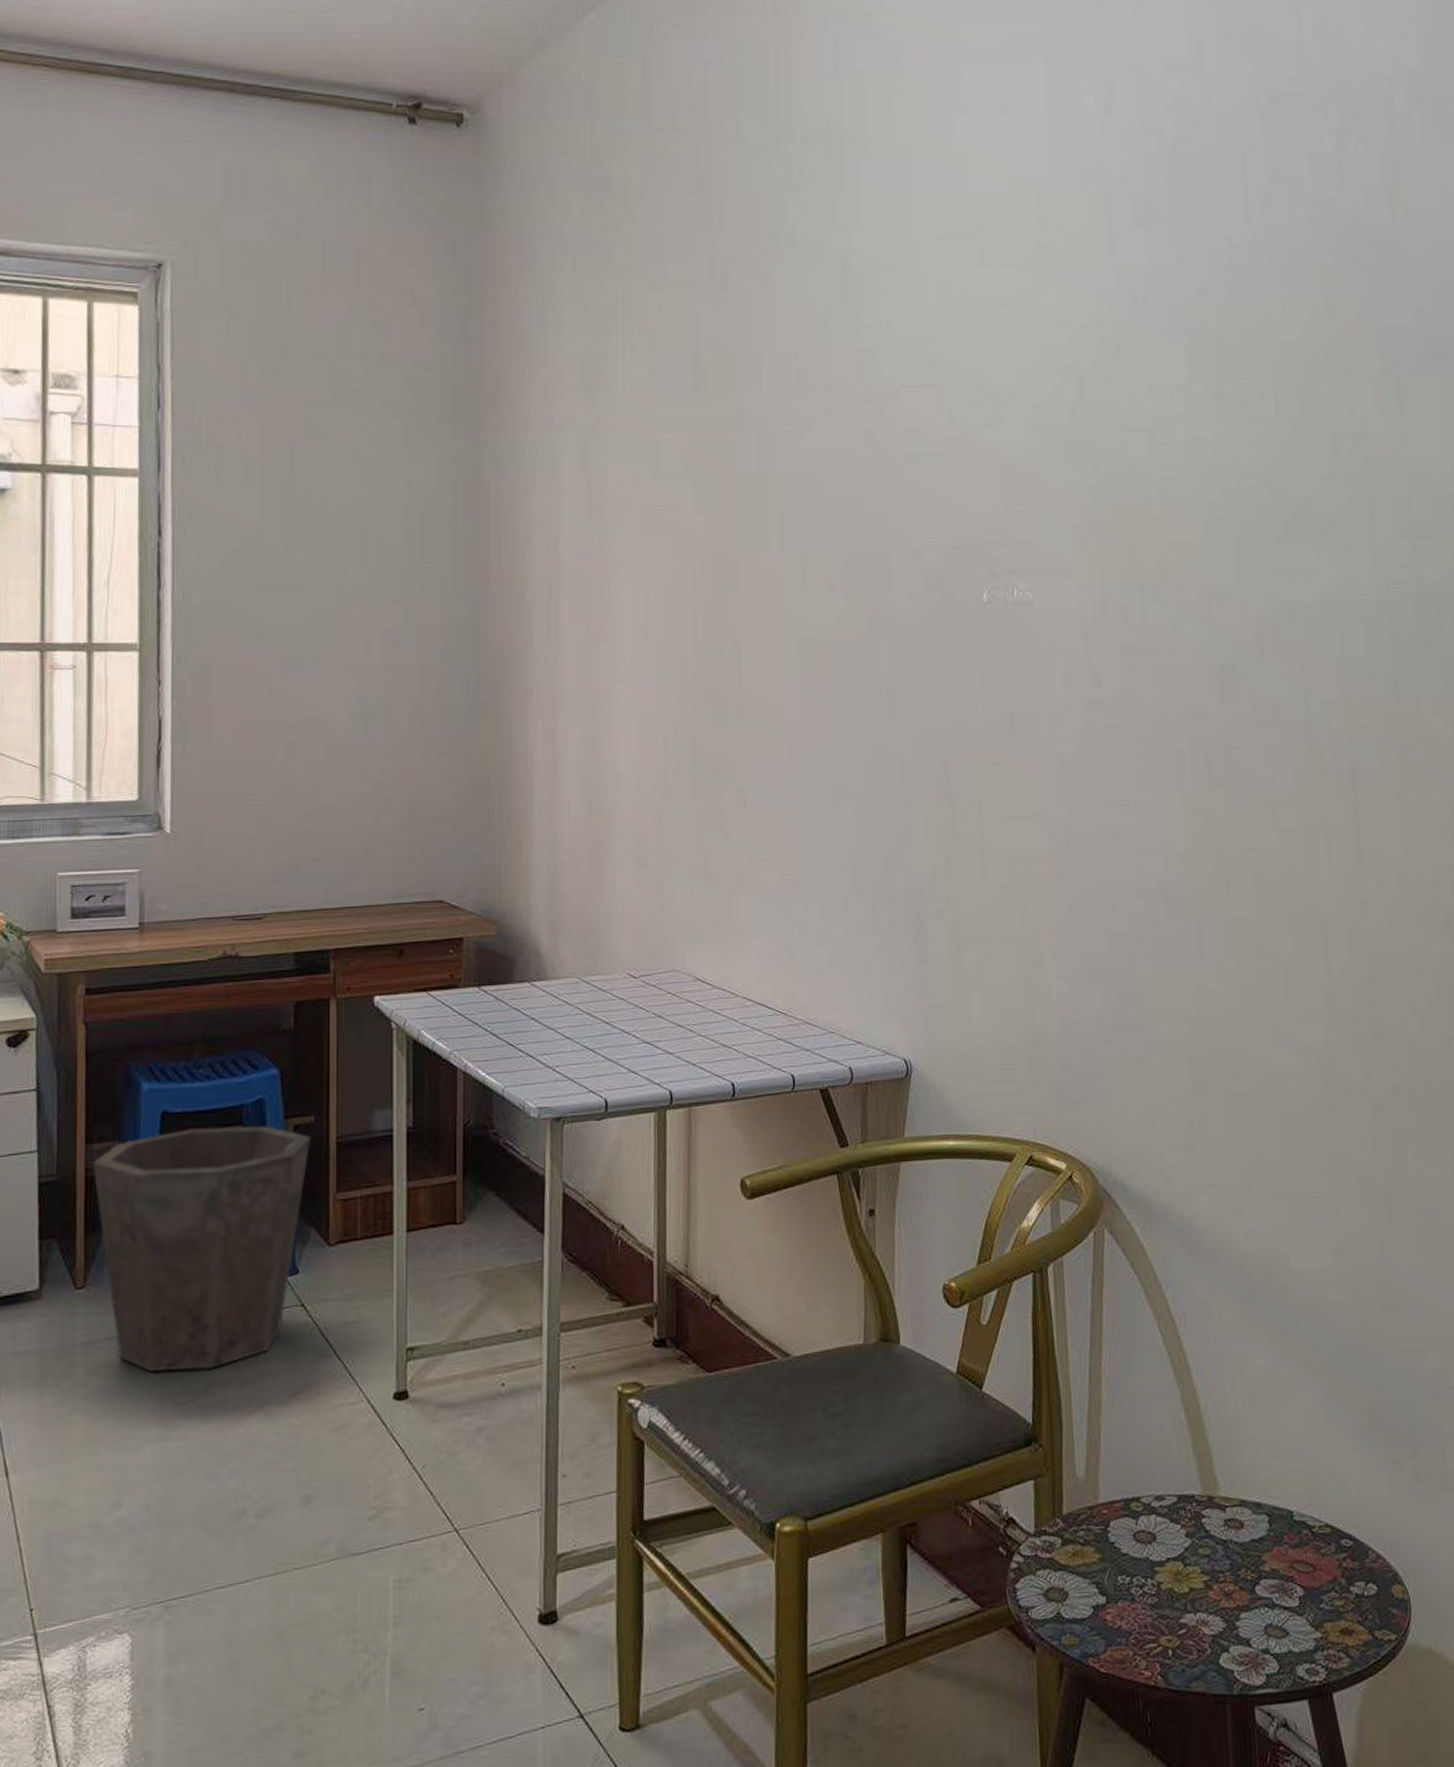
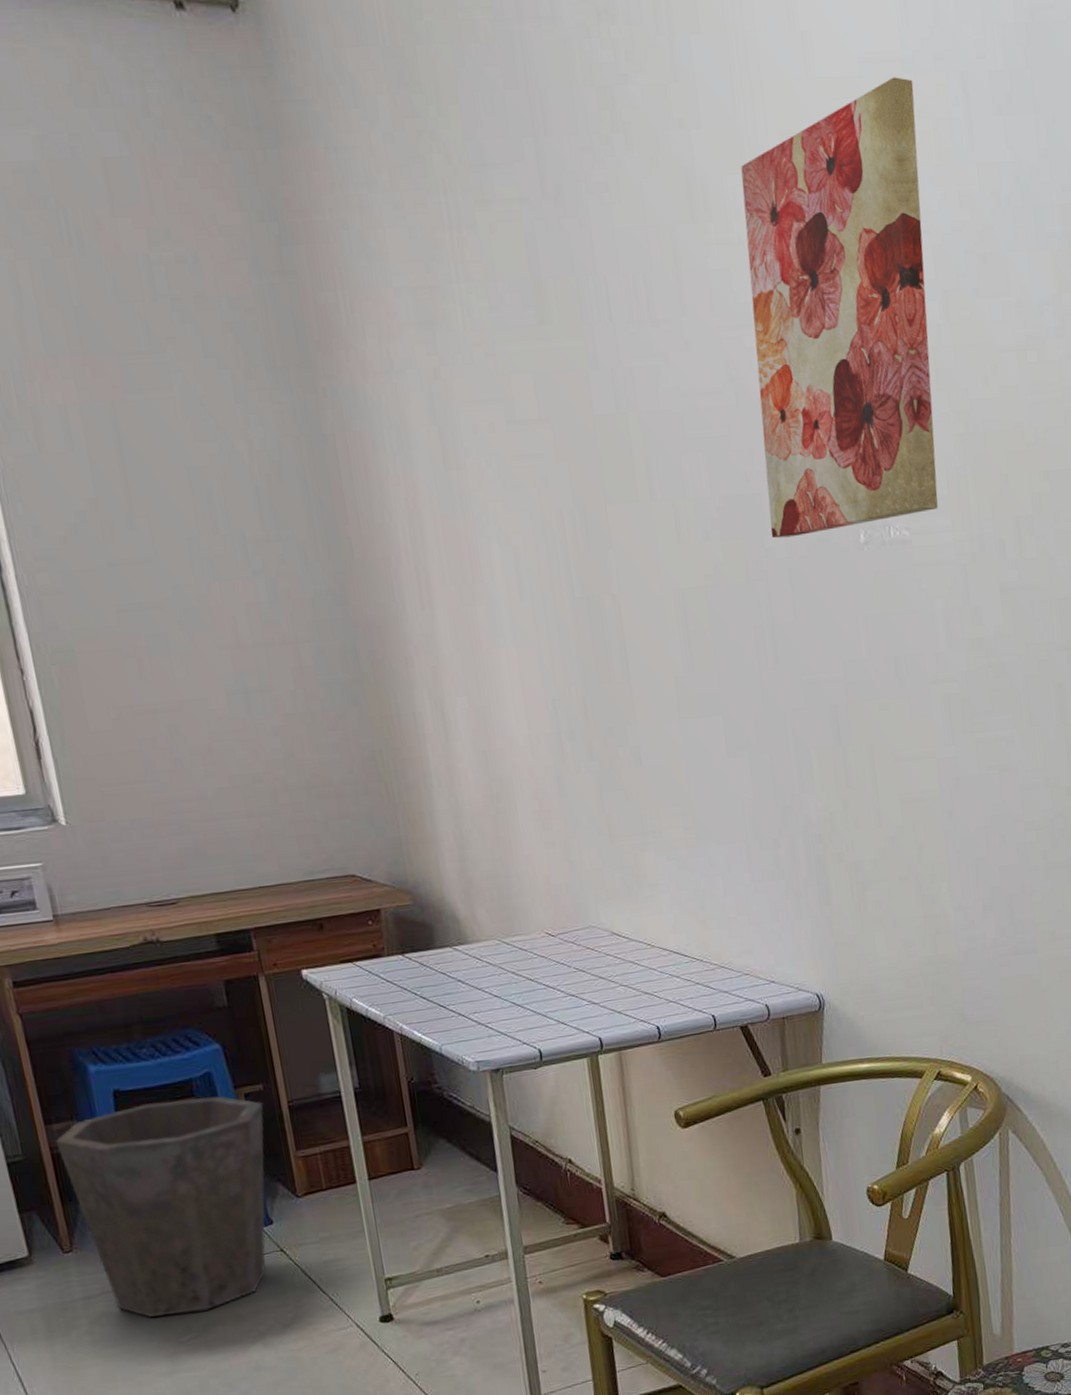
wall art: none [894,193,1063,594] -> present [741,77,938,539]

